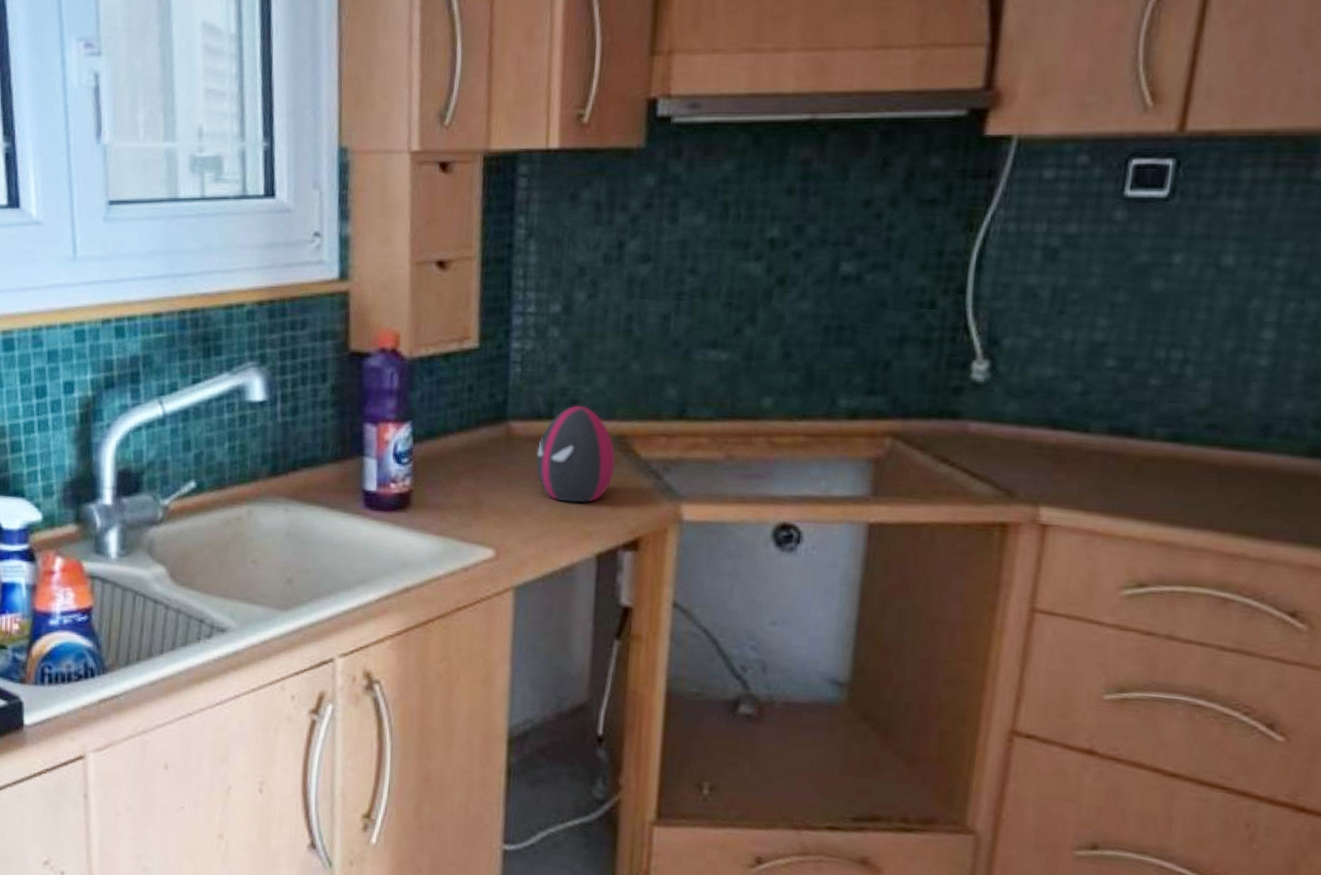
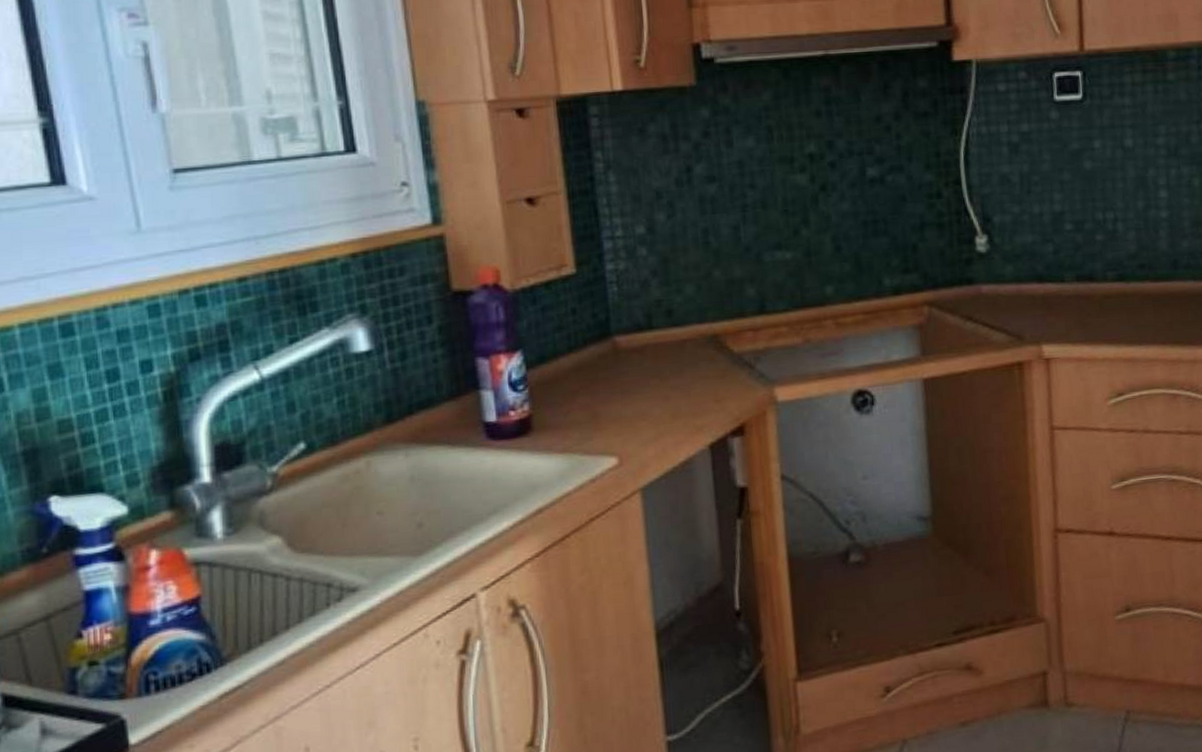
decorative egg: present [535,405,616,503] -> none [642,313,714,403]

